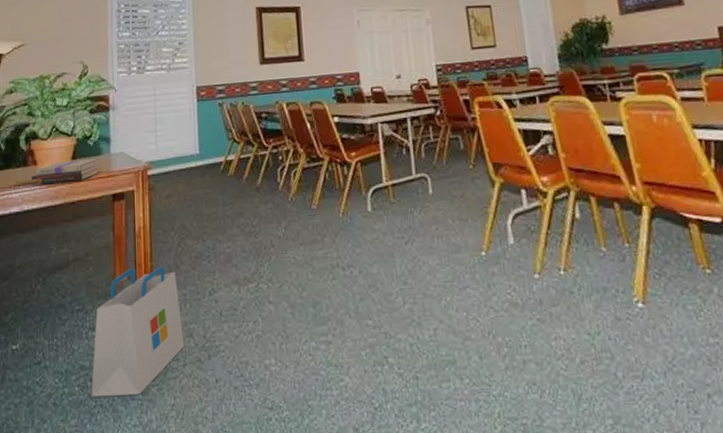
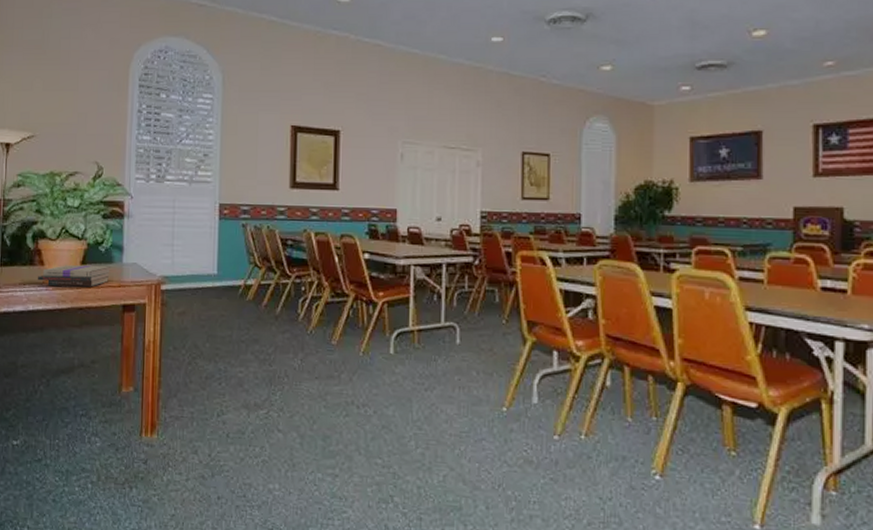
shopping bag: present [91,266,185,397] -> none [91,380,189,502]

